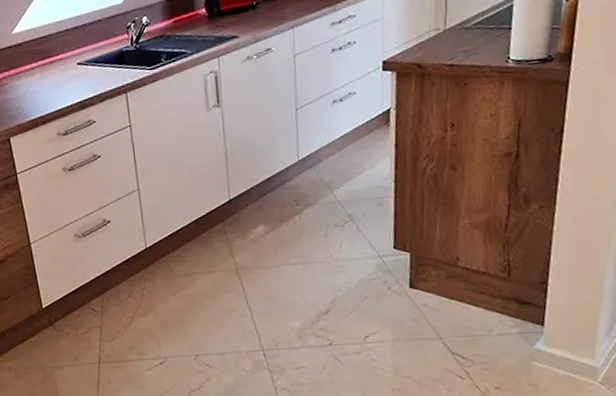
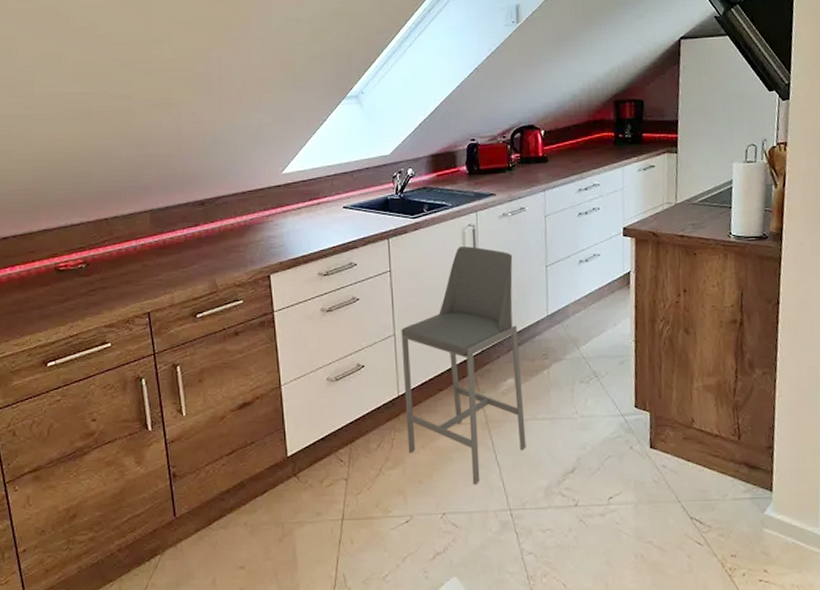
bar stool: none [145,94,278,329] -> present [401,246,527,485]

